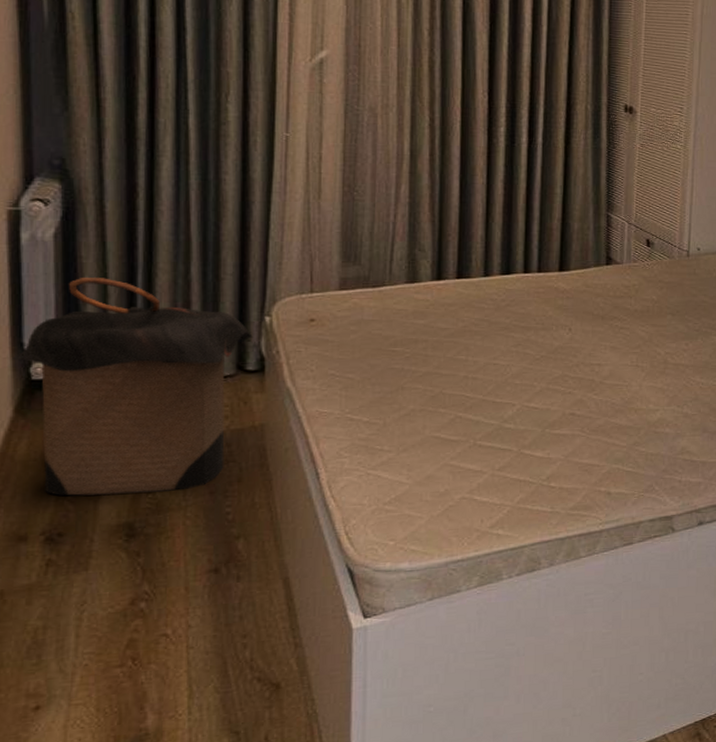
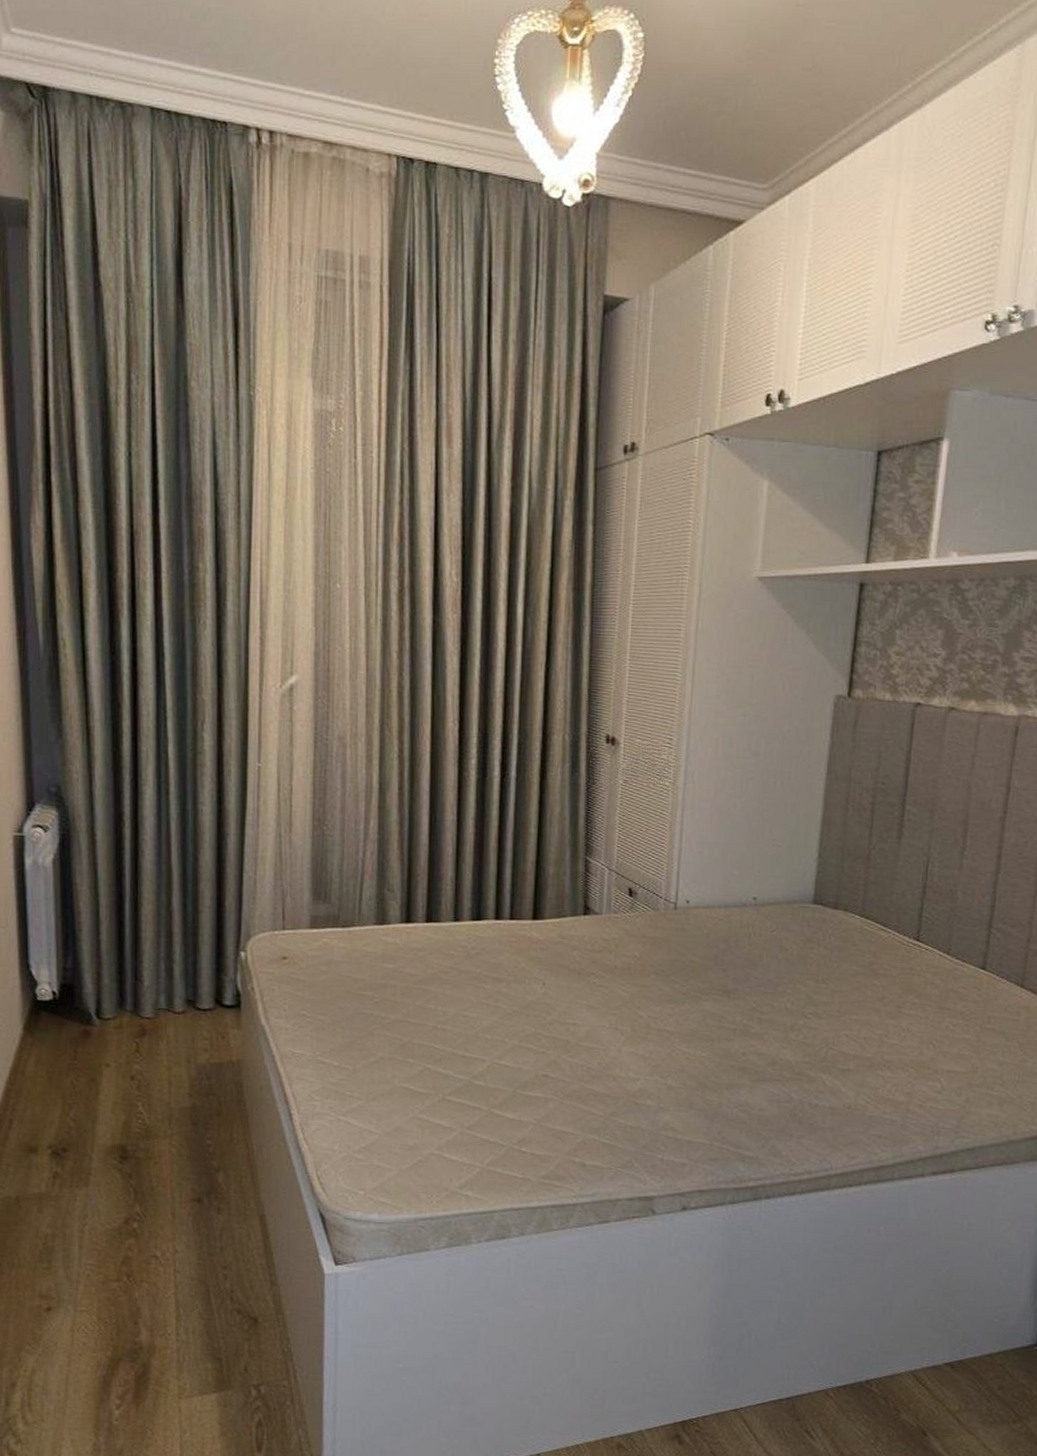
laundry hamper: present [13,278,253,496] -> none [21,904,229,1119]

